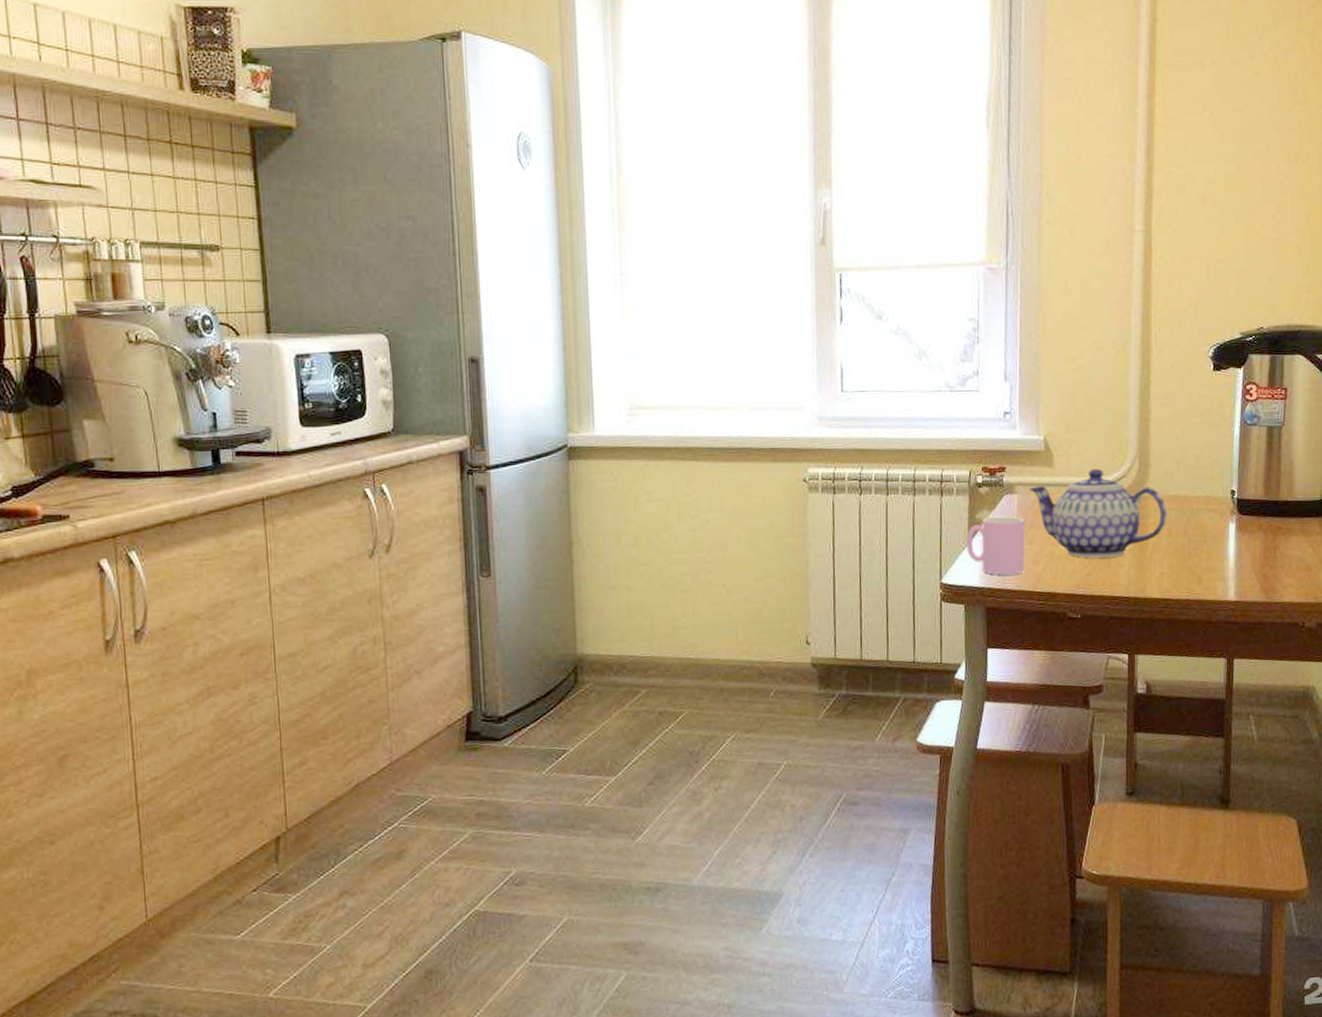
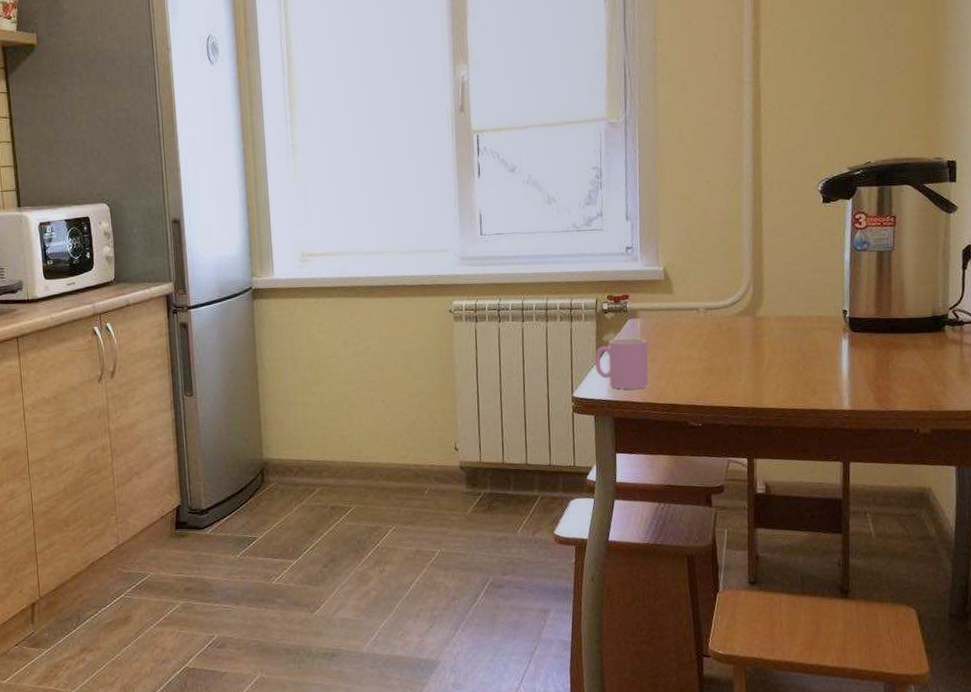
teapot: present [1028,468,1167,558] -> none [650,294,782,373]

